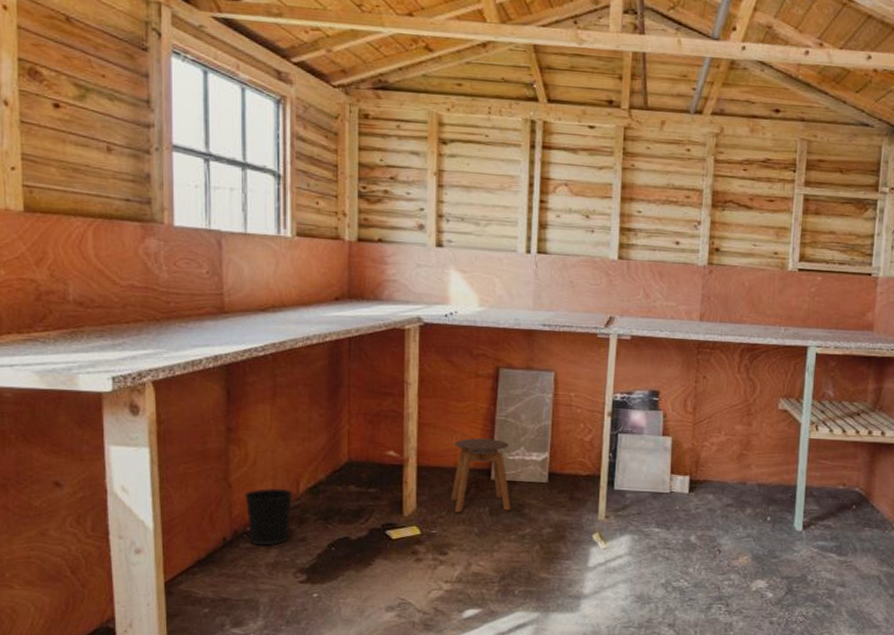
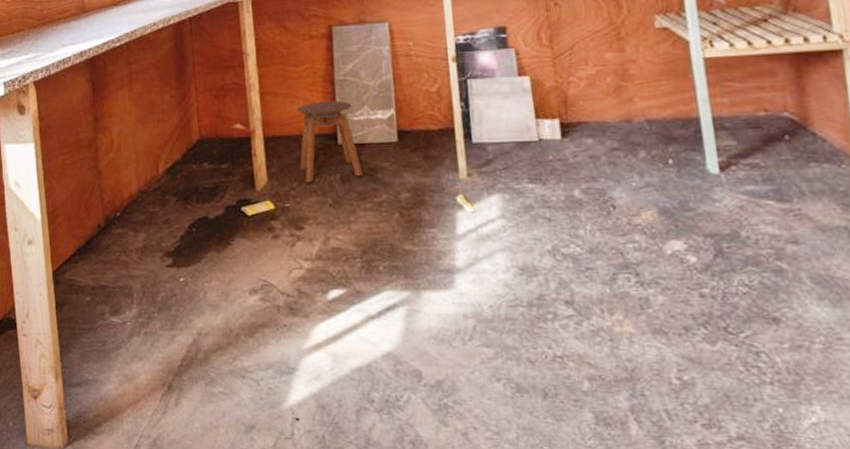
wastebasket: present [245,487,294,546] -> none [113,171,154,230]

